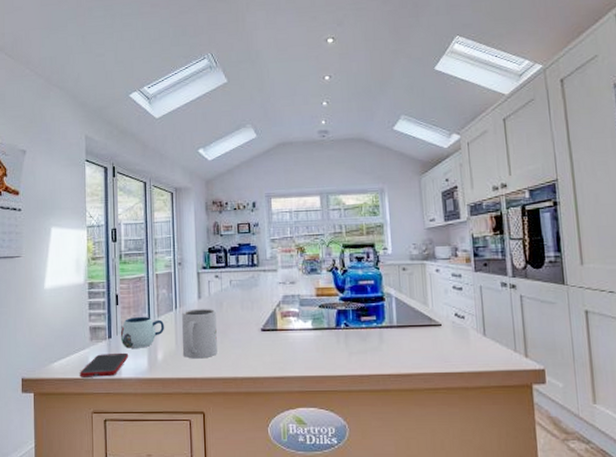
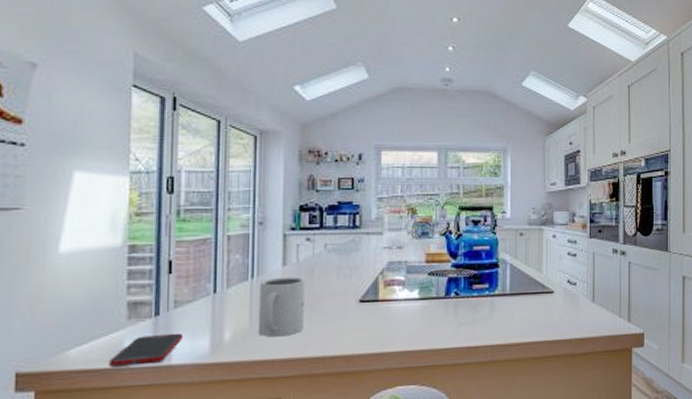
mug: present [120,316,165,348] -> none [172,287,236,328]

